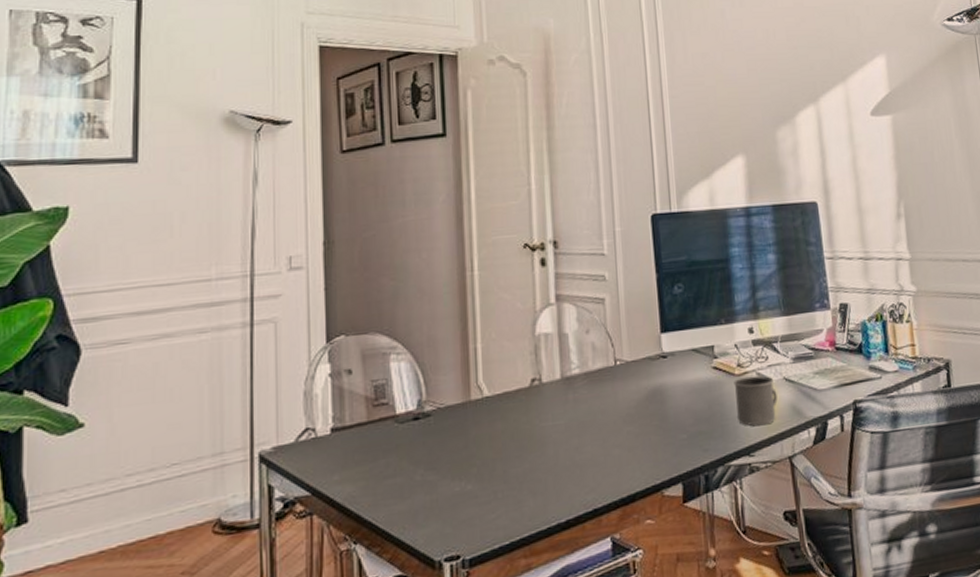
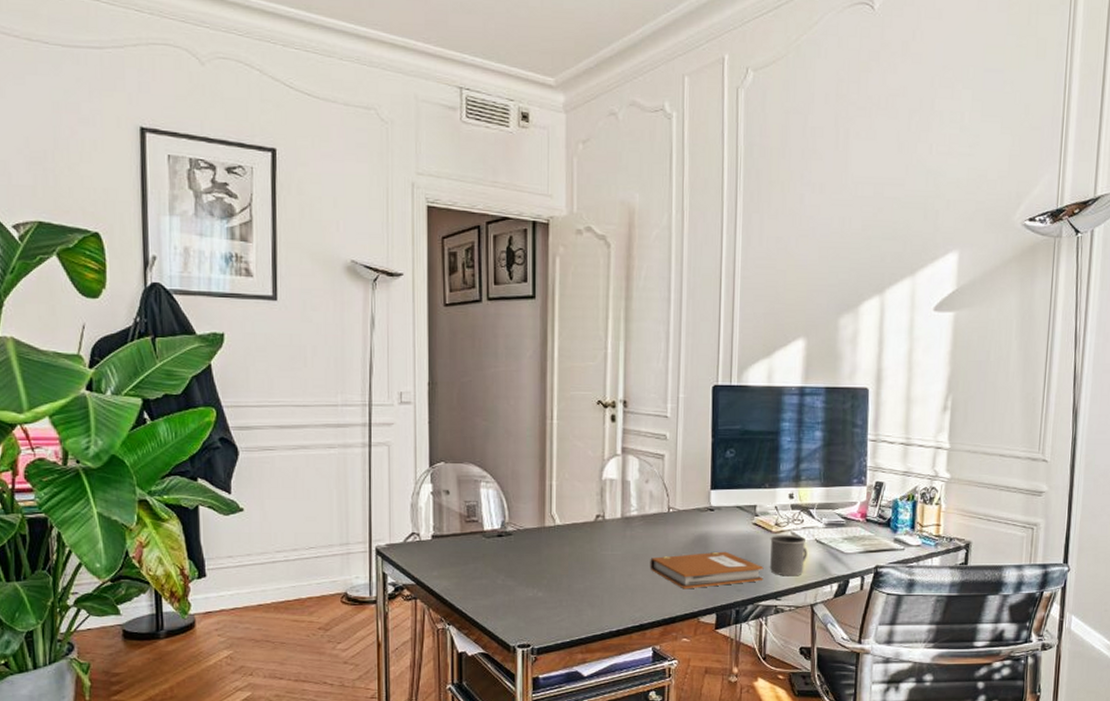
notebook: none [598,404,732,458] -> present [650,551,764,589]

